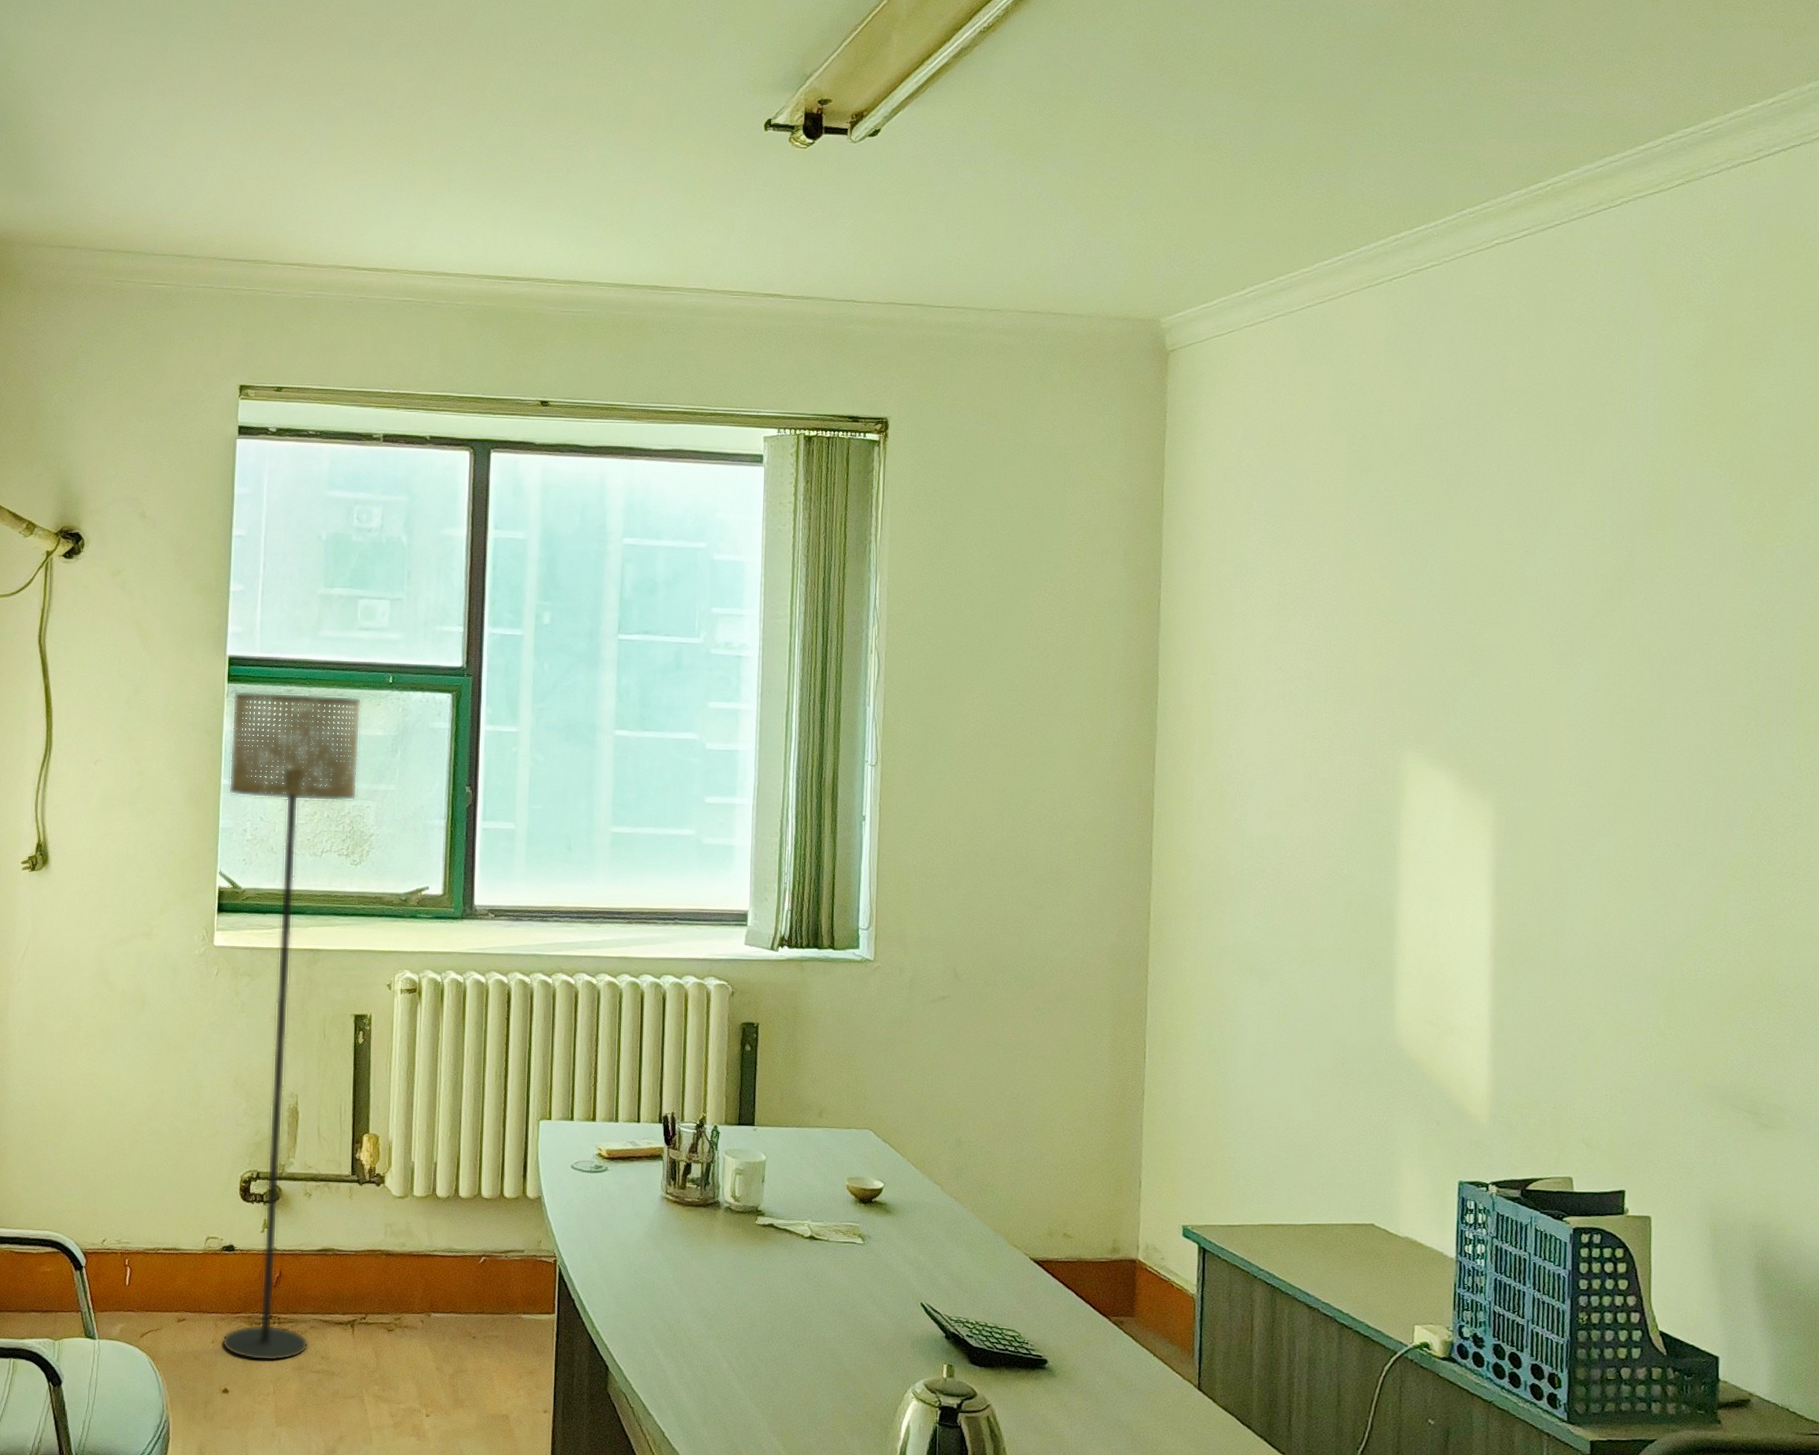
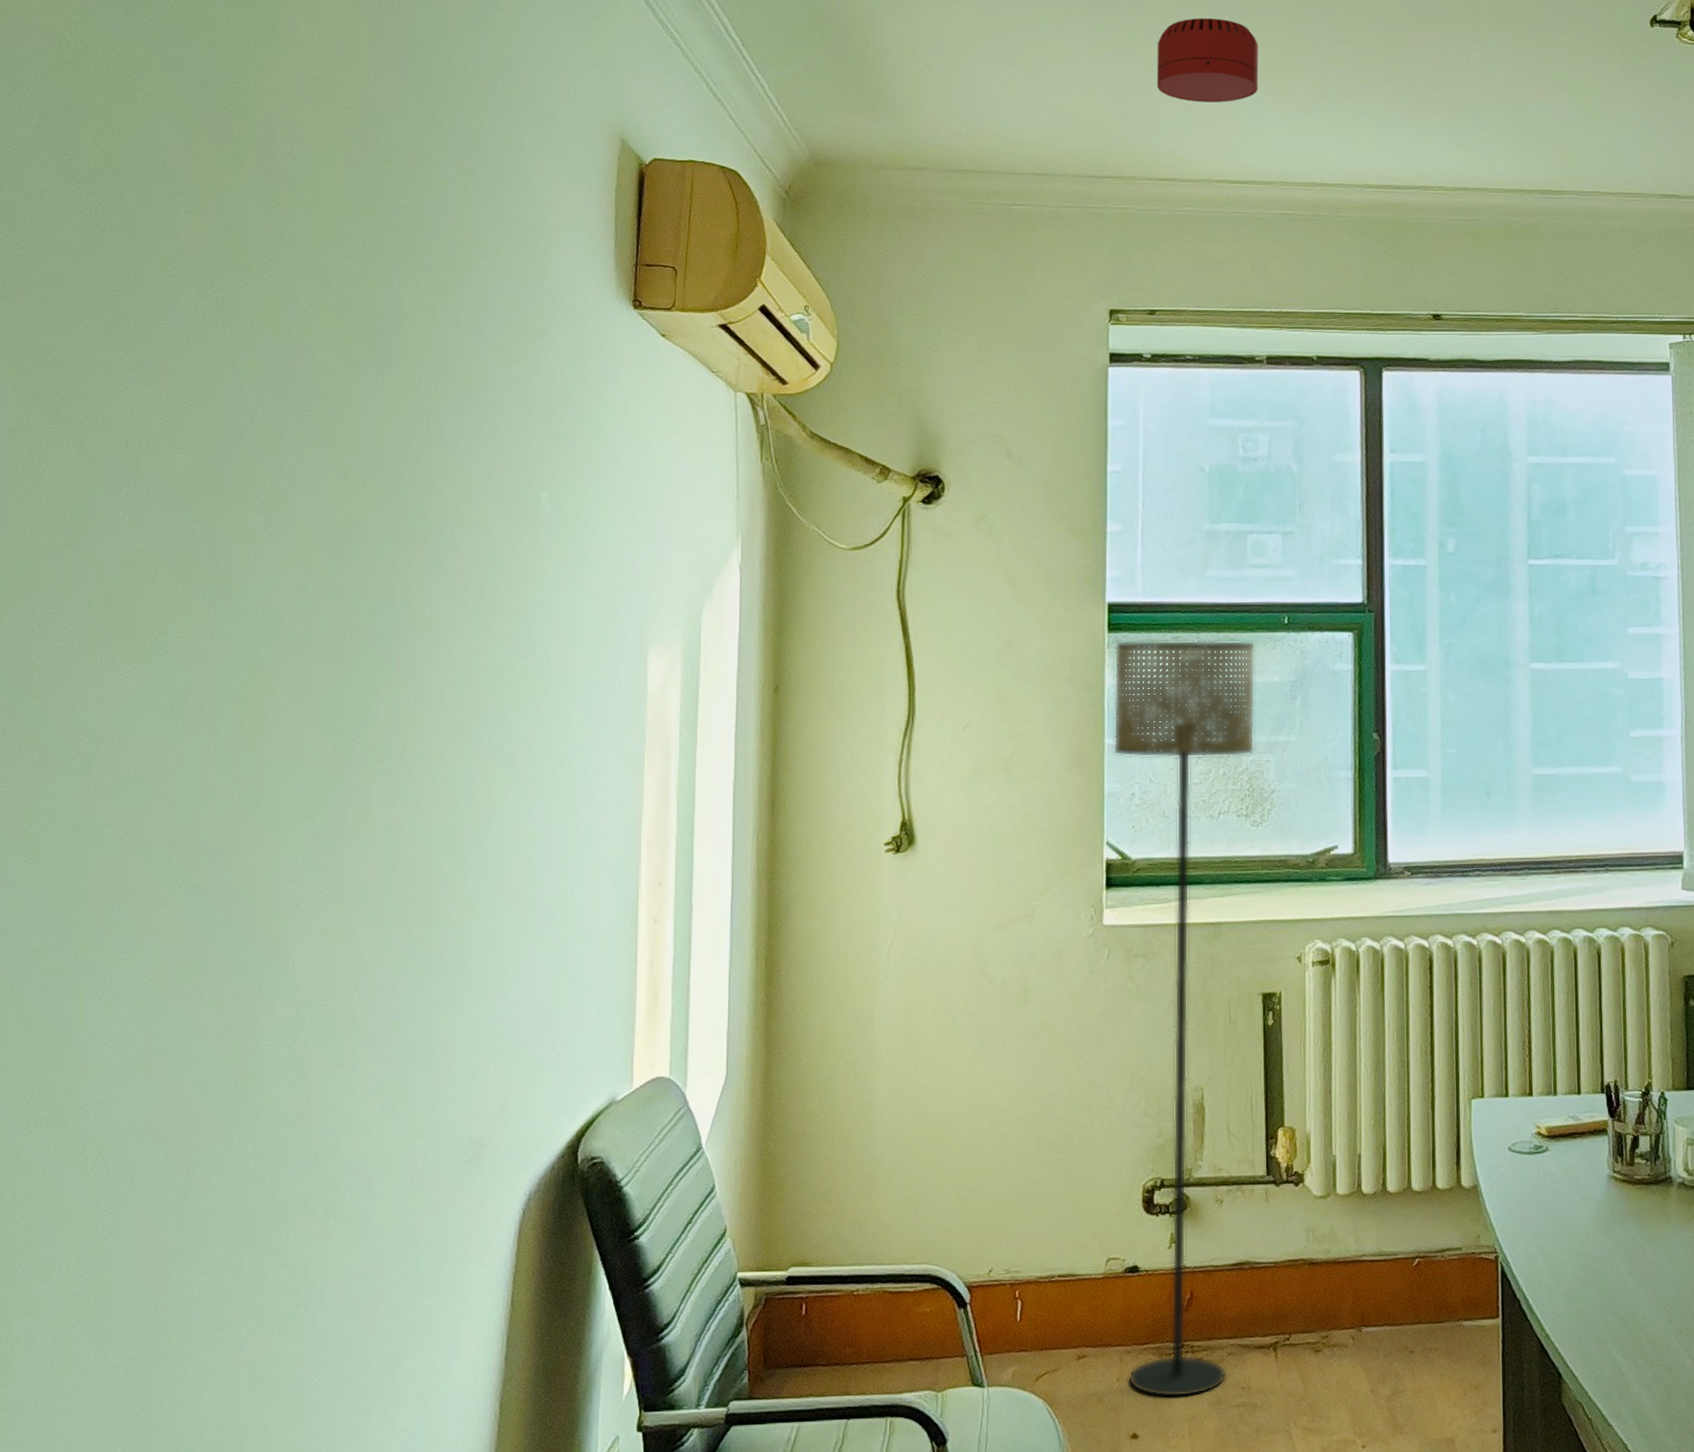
smoke detector: none [292,111,388,192] -> present [1157,18,1259,102]

